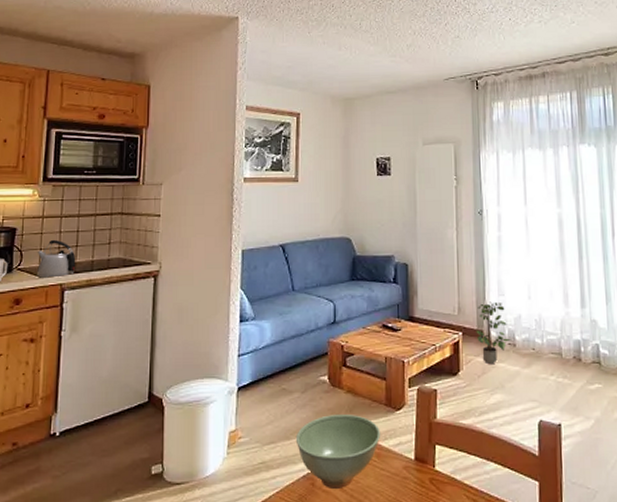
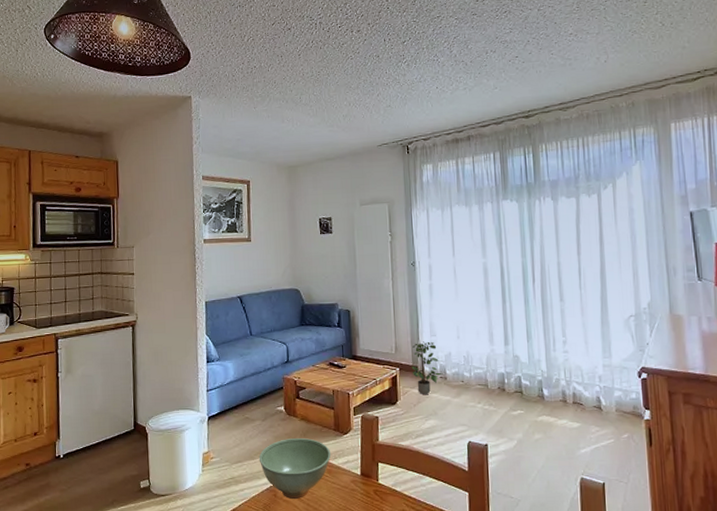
kettle: present [36,239,76,279] -> none [33,296,66,330]

